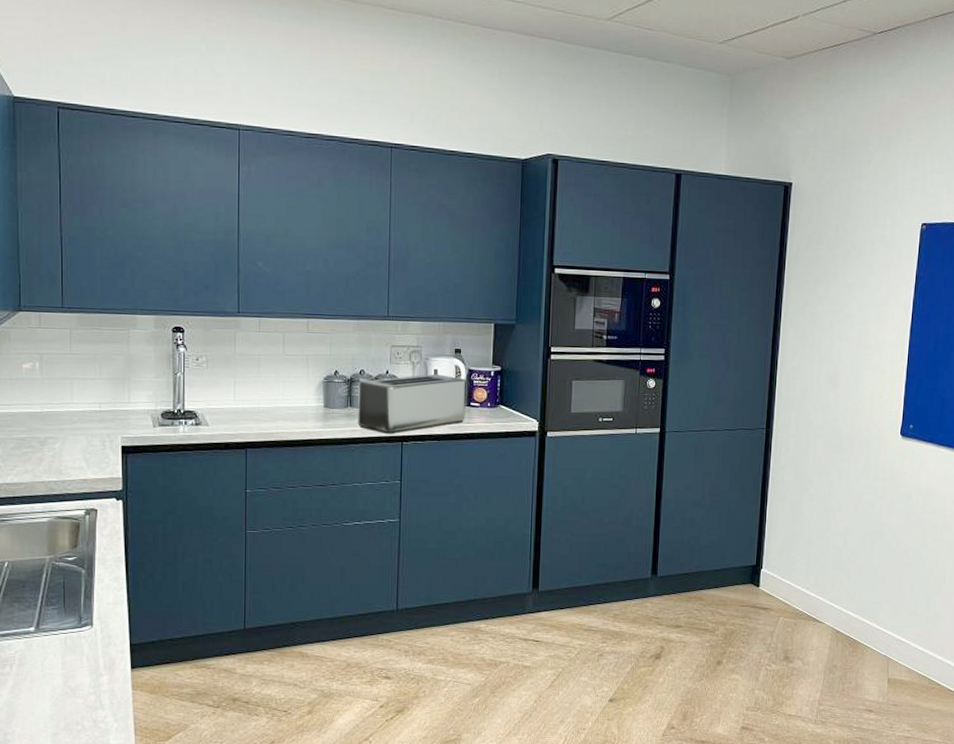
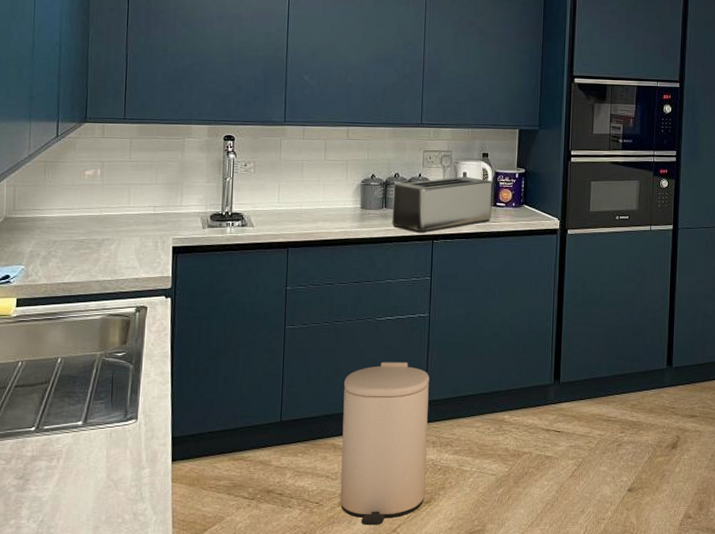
pedal bin: none [309,568,400,734] -> present [340,361,429,526]

